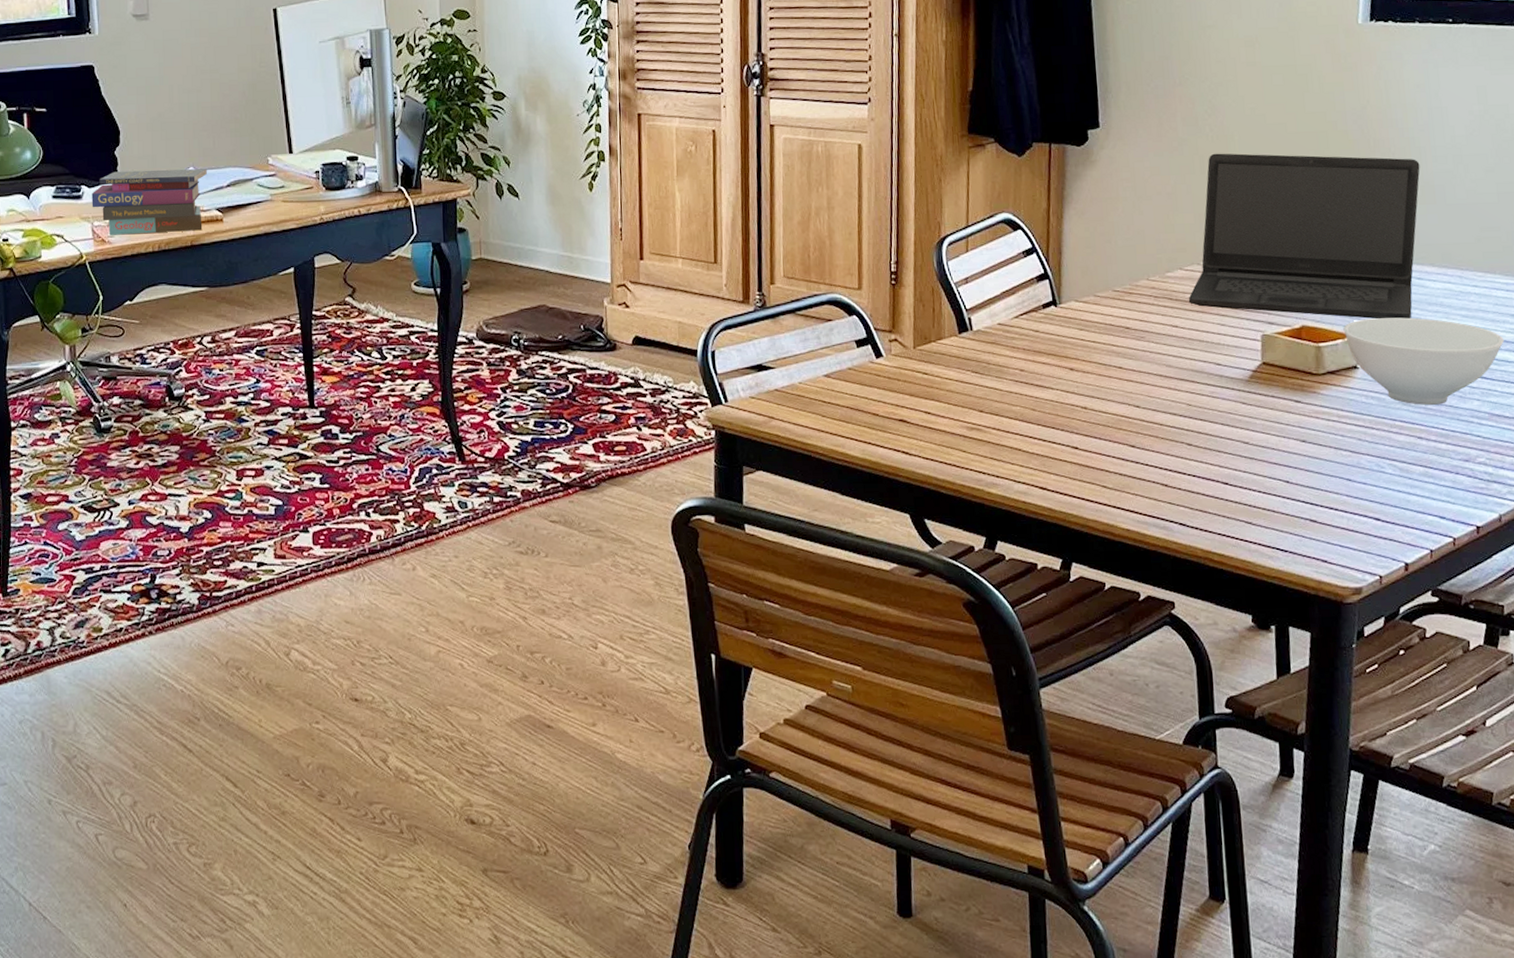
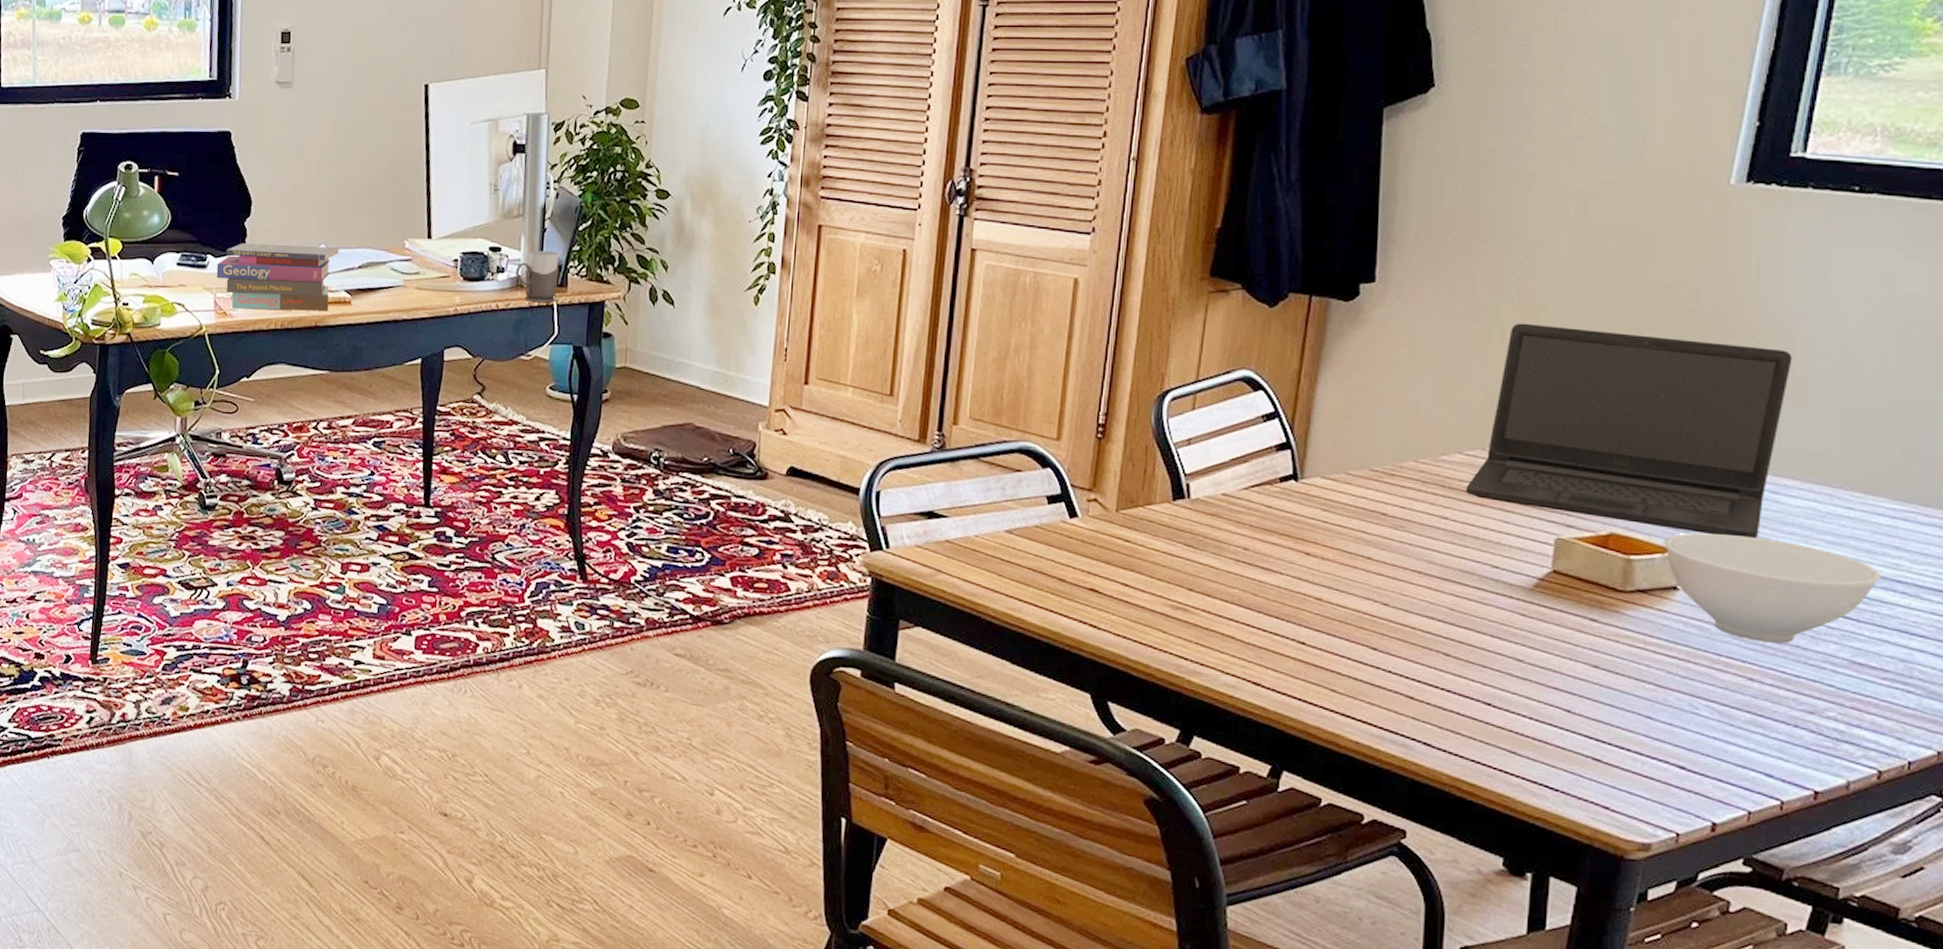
mug: none [373,156,413,206] -> present [516,250,559,303]

